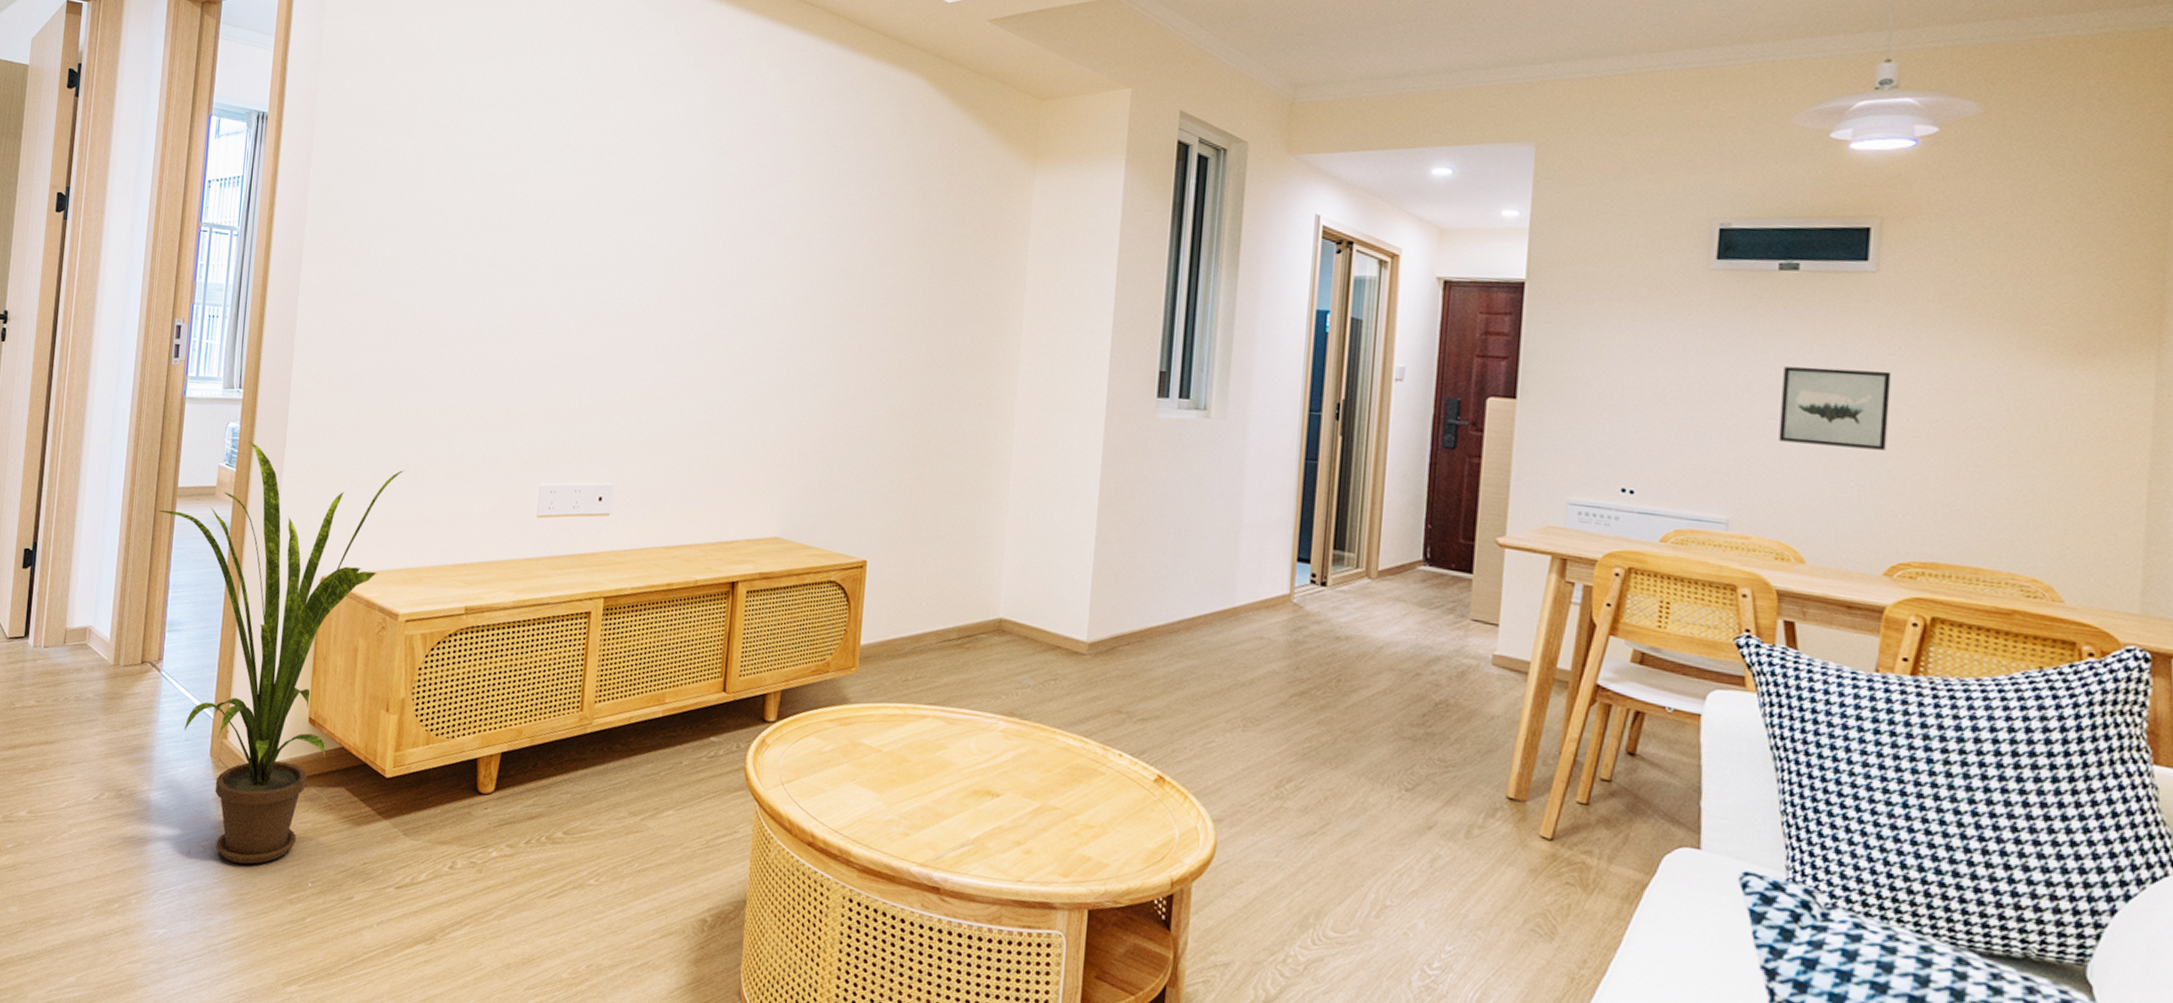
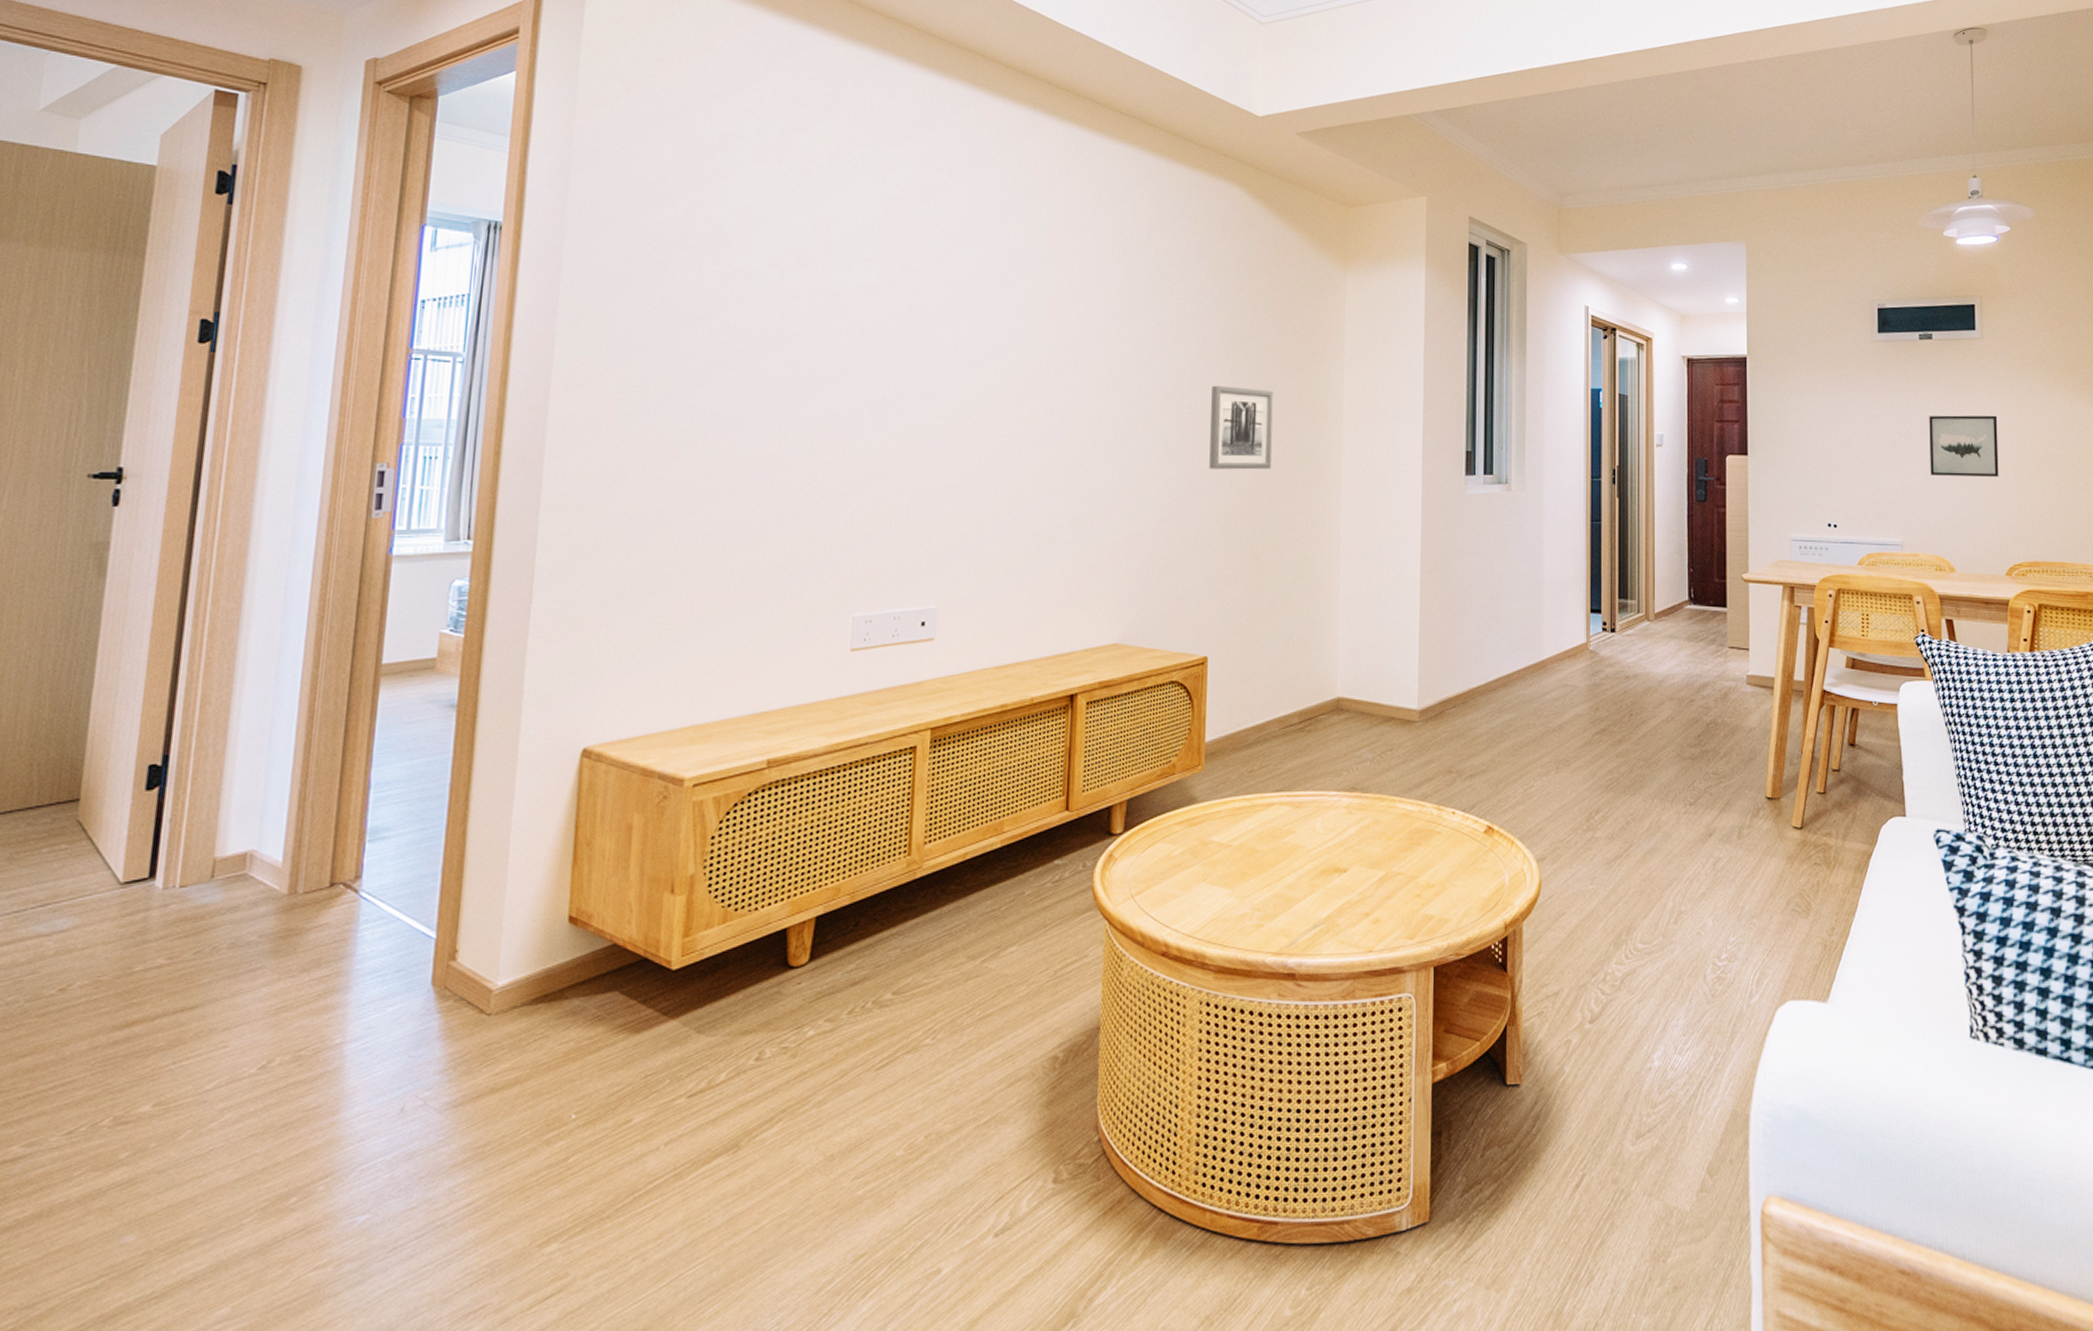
house plant: present [159,441,405,865] -> none [355,600,688,1110]
wall art: none [877,286,948,376] -> present [1209,385,1273,470]

